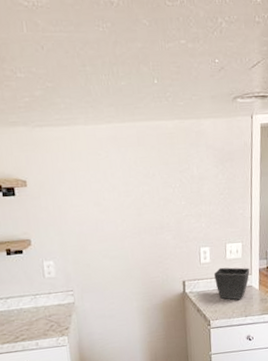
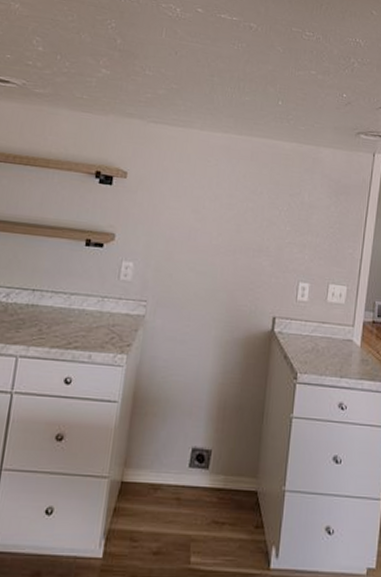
flower pot: present [213,267,250,300] -> none [309,310,353,355]

